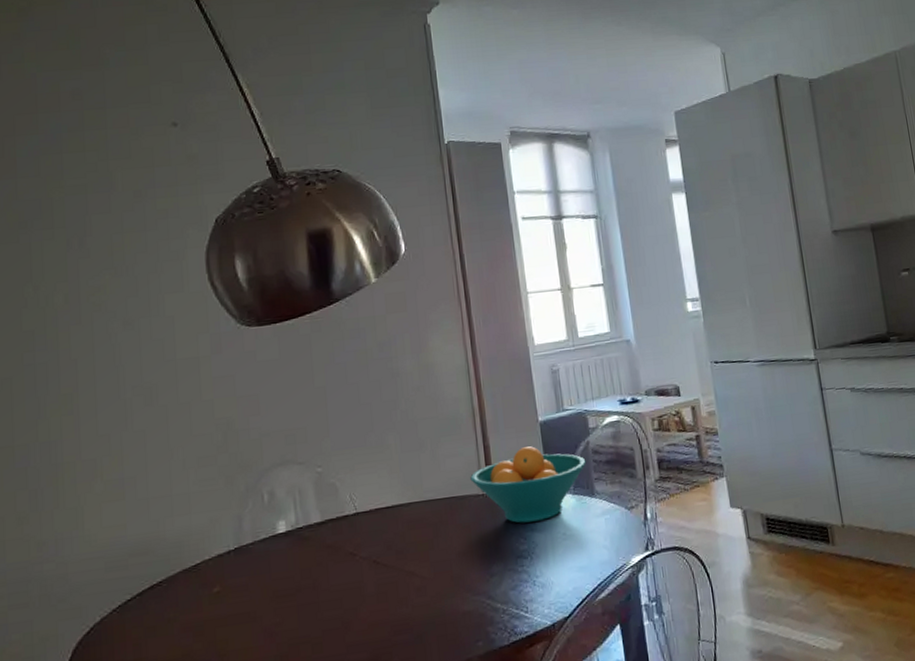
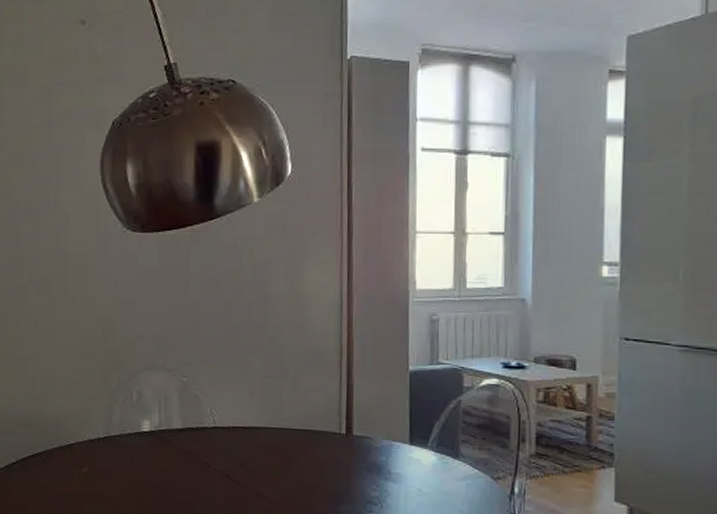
fruit bowl: present [470,446,586,524] -> none [329,394,455,472]

